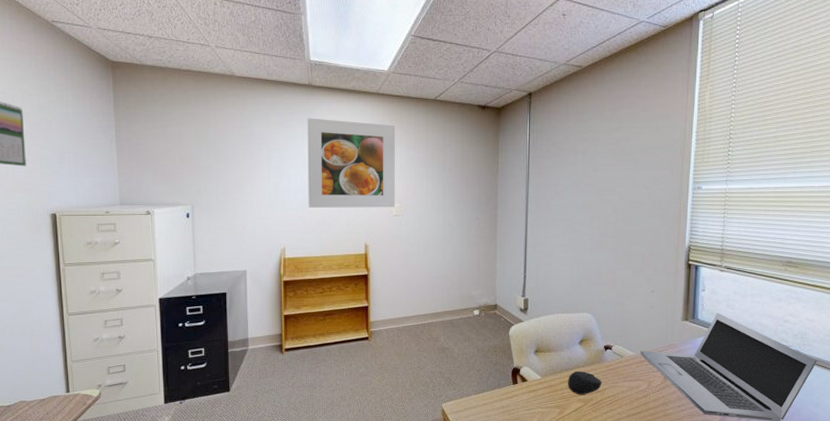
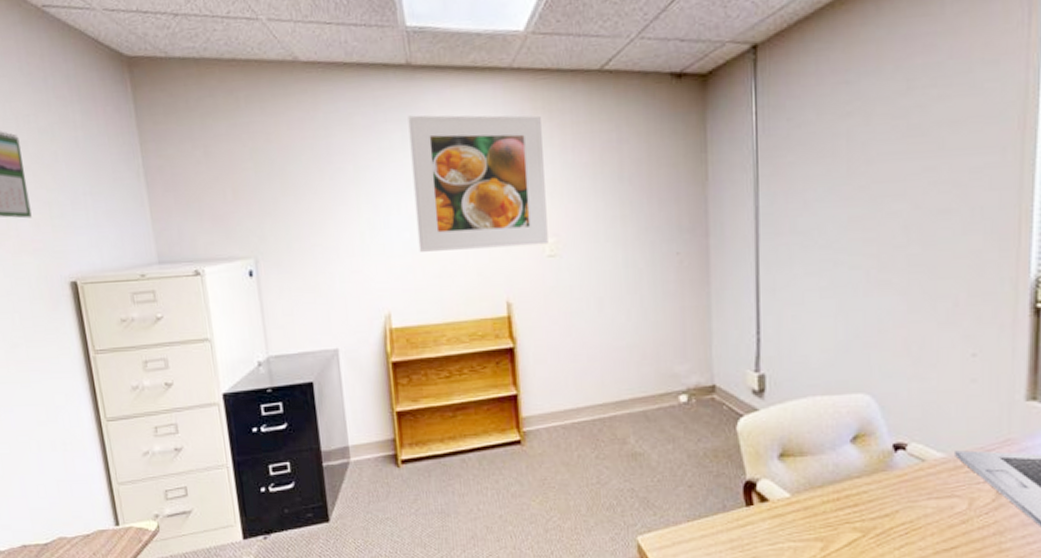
computer mouse: present [568,371,602,396] -> none [835,483,891,522]

